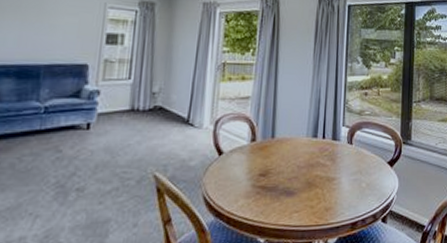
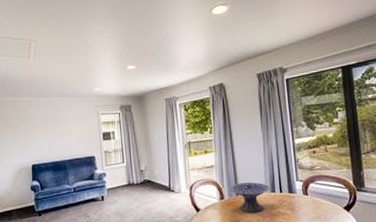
decorative bowl: none [264,122,312,161] -> present [229,182,270,213]

